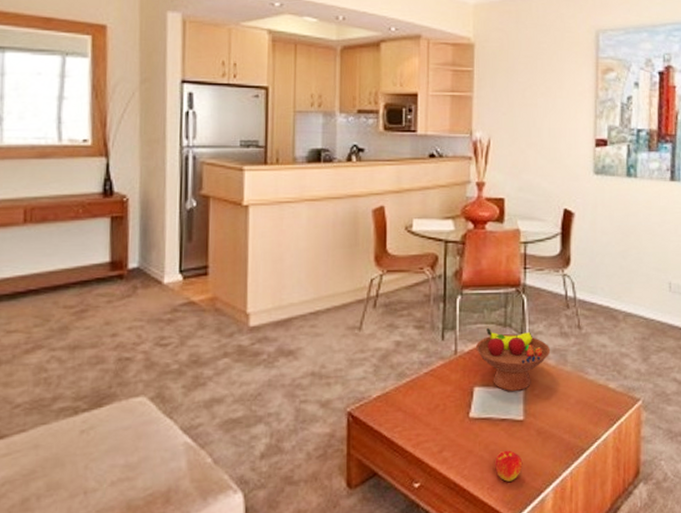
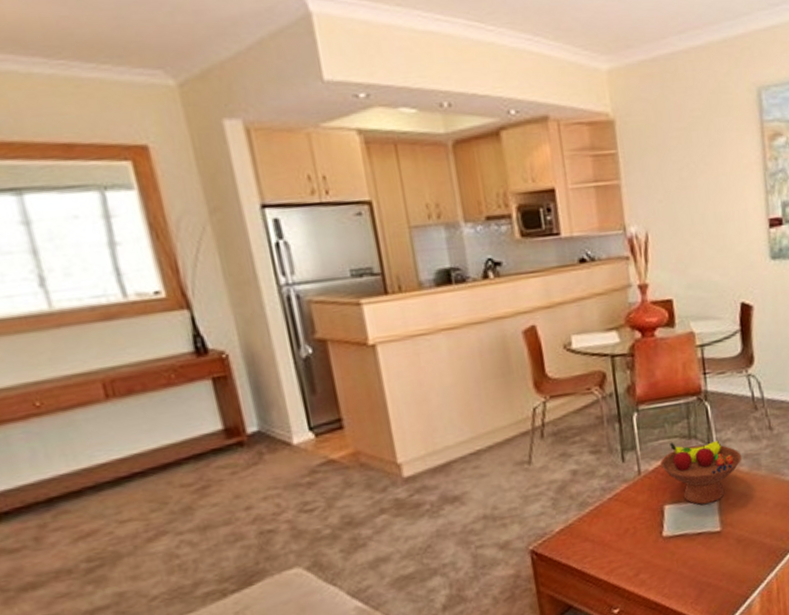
apple: present [495,450,523,482] -> none [695,562,726,594]

